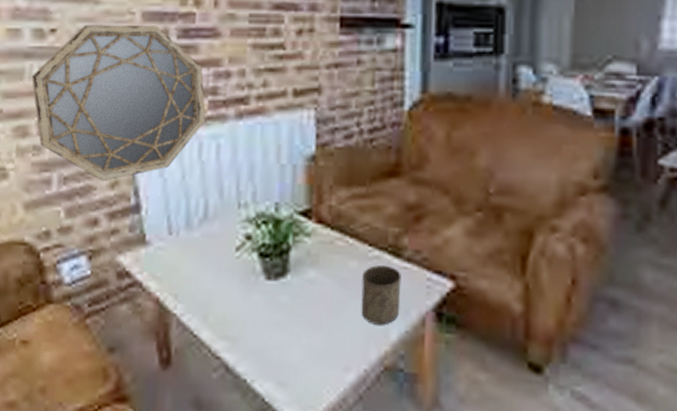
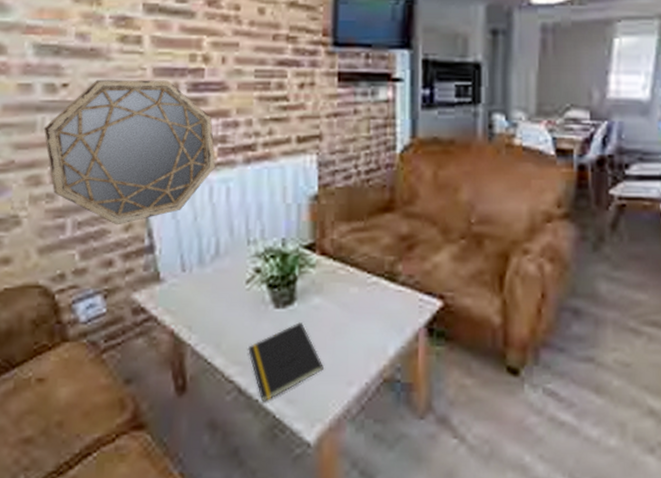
notepad: none [235,297,318,384] -> present [247,322,323,403]
cup: present [361,264,401,325] -> none [362,289,397,342]

